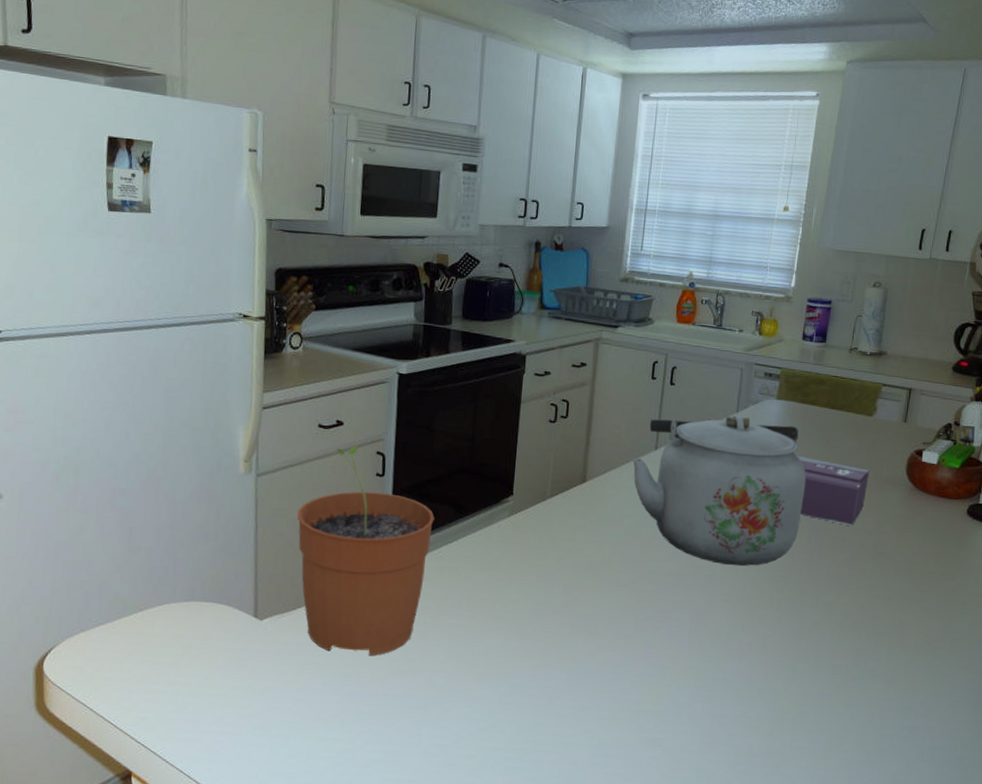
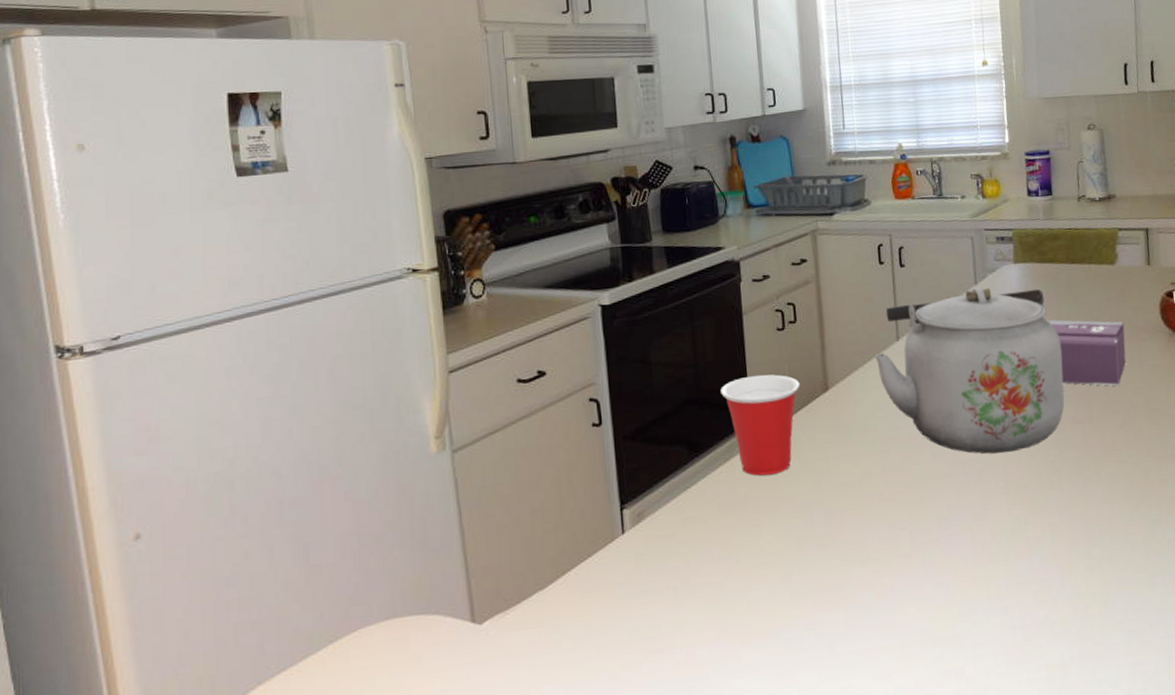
plant pot: present [297,445,434,656] -> none [507,395,667,646]
cup: none [491,457,562,545] -> present [720,374,800,476]

